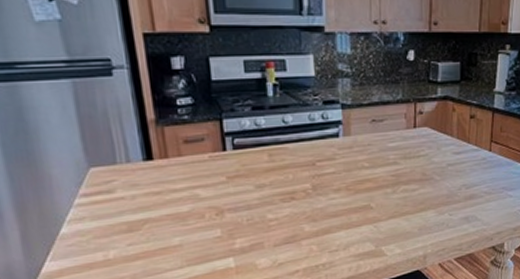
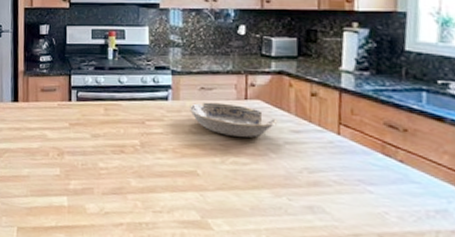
bowl: none [361,133,441,166] -> present [190,102,276,137]

